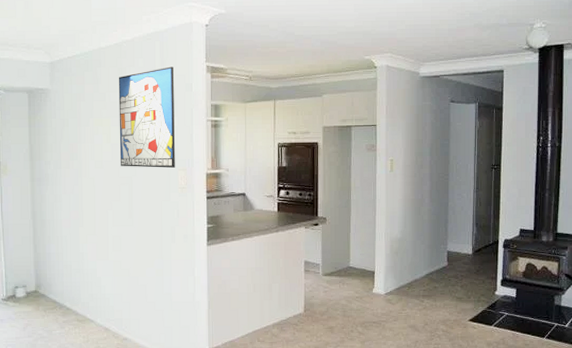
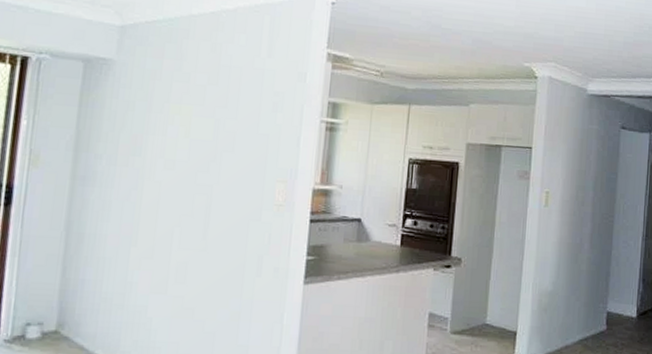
wall art: present [118,66,175,168] -> none [199,48,285,178]

